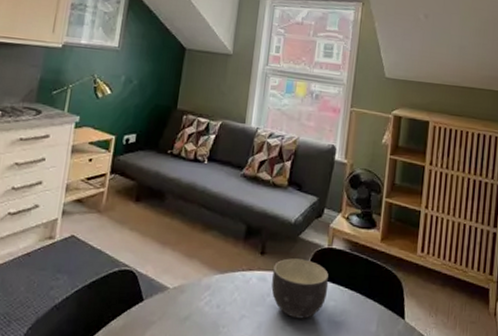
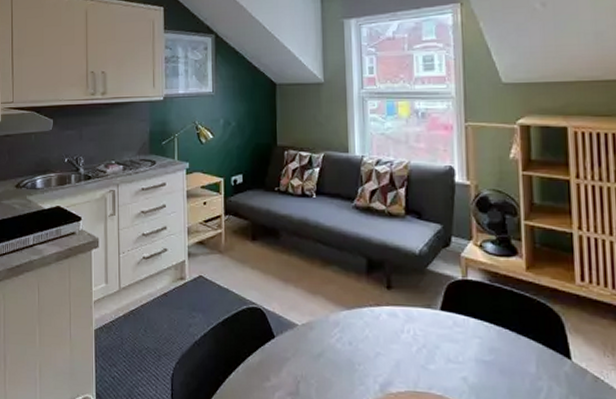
bowl: present [271,258,329,319] -> none [403,292,470,358]

